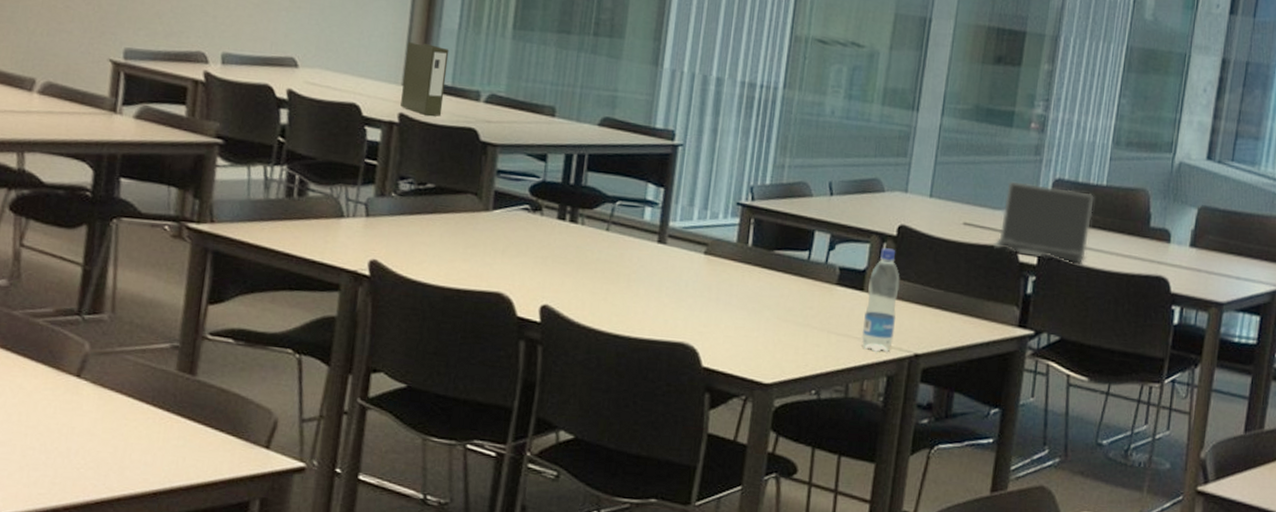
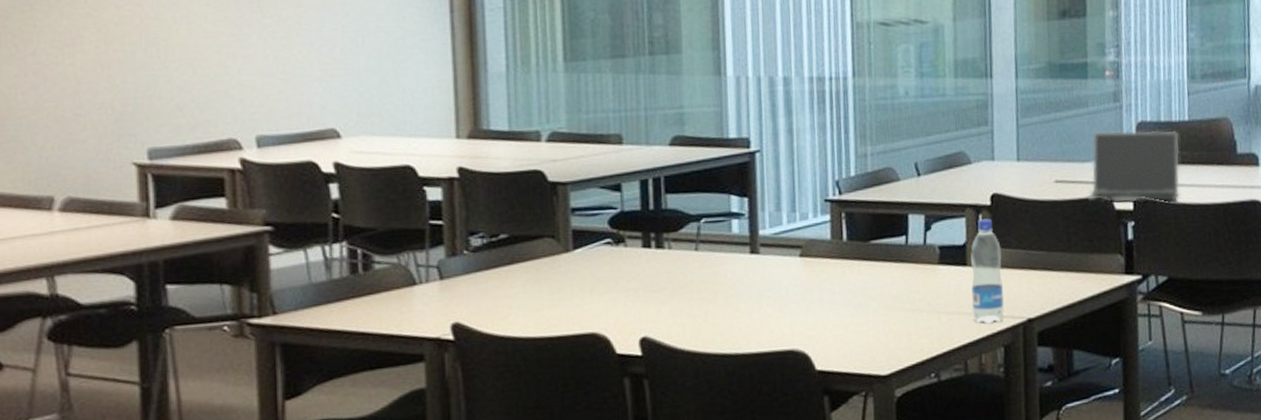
binder: present [400,42,449,116] -> none [455,90,503,165]

